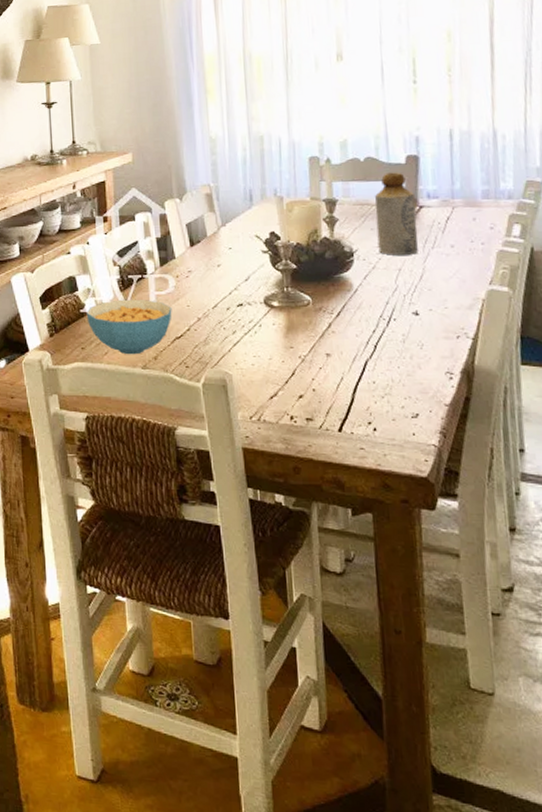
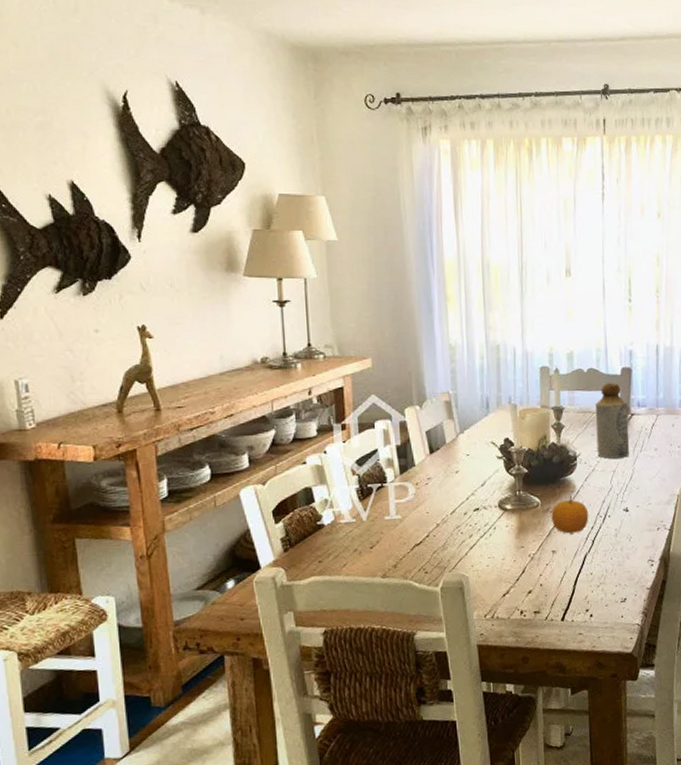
cereal bowl: present [86,299,172,355] -> none [323,508,412,565]
fruit: none [324,294,370,336] -> present [551,495,589,534]

